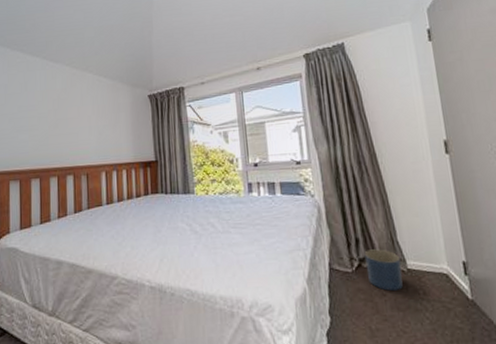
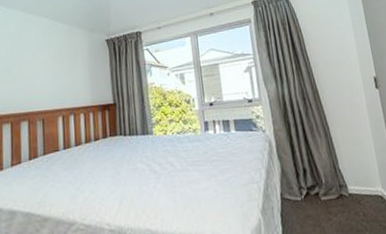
planter: present [364,249,403,291] -> none [311,177,346,215]

